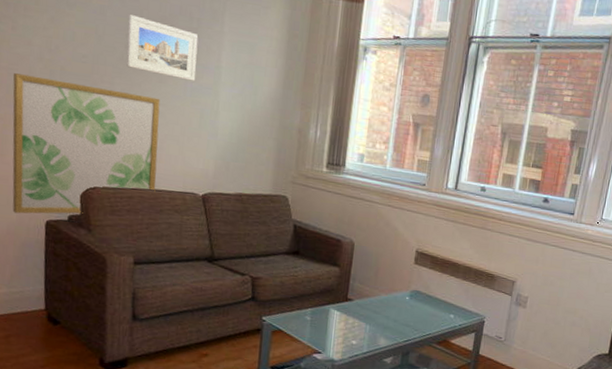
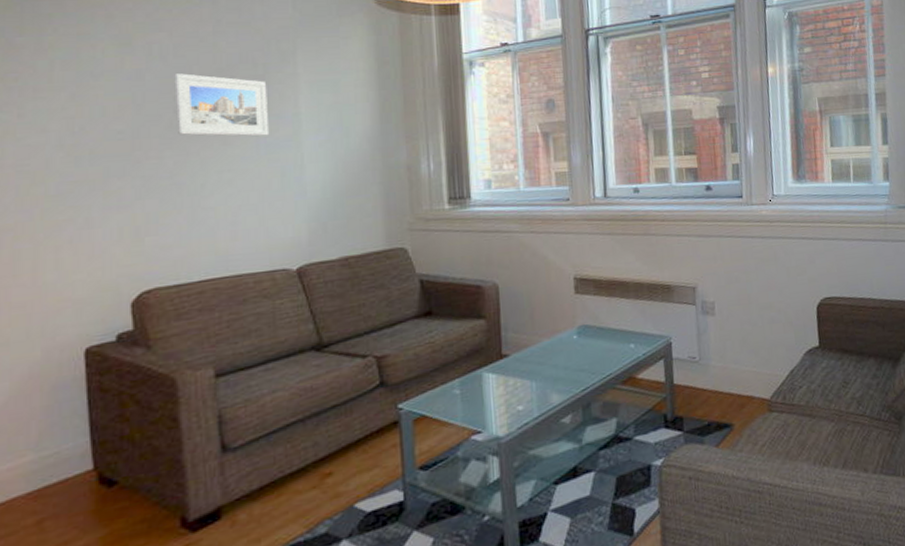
wall art: present [12,73,161,214] -> none [24,164,234,349]

